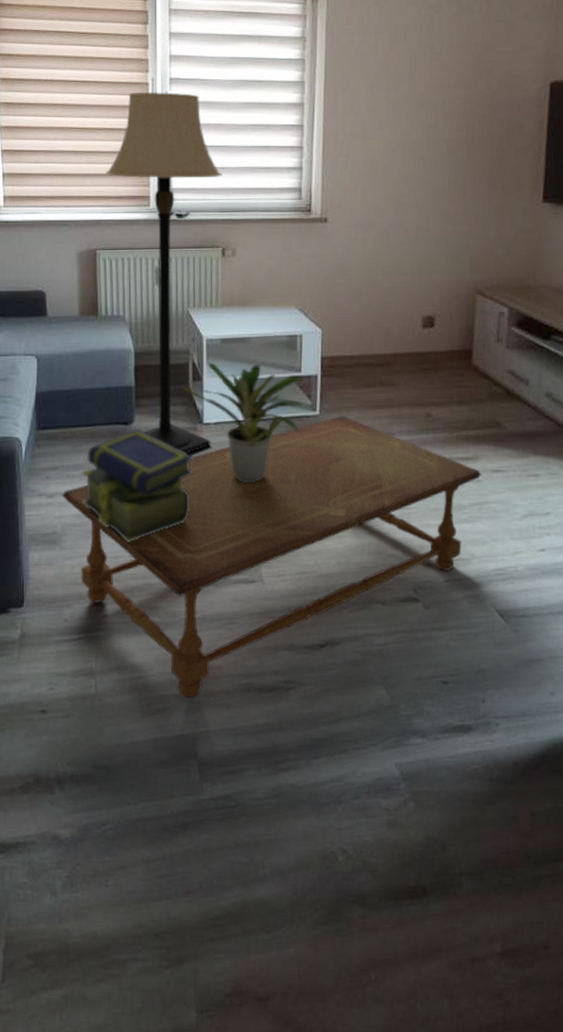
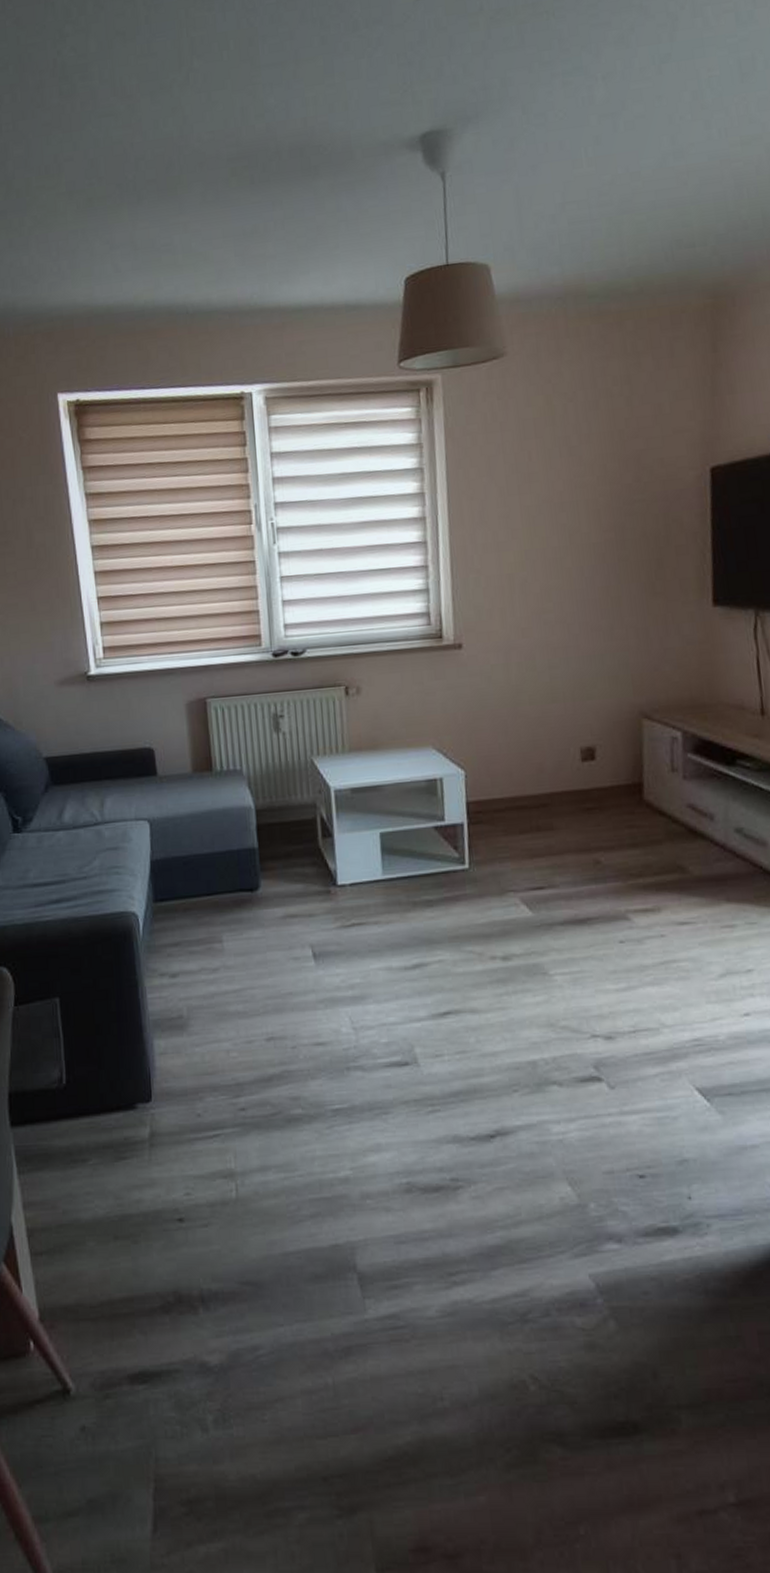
coffee table: present [61,416,482,698] -> none [185,868,666,1201]
stack of books: present [82,429,194,542] -> none [206,895,329,1024]
lamp: present [106,92,223,454] -> none [211,517,348,922]
potted plant: present [181,362,304,482] -> none [310,814,450,950]

